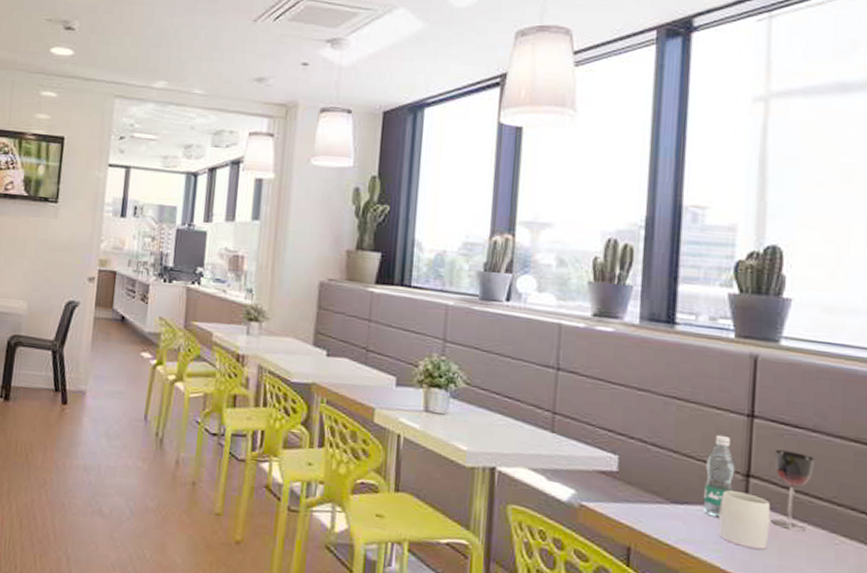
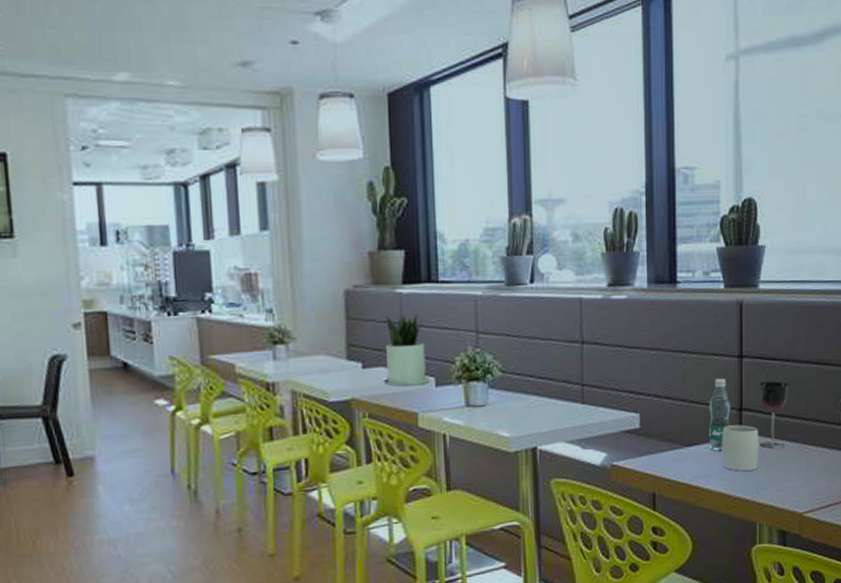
planter: none [345,312,392,383] -> present [383,313,431,387]

